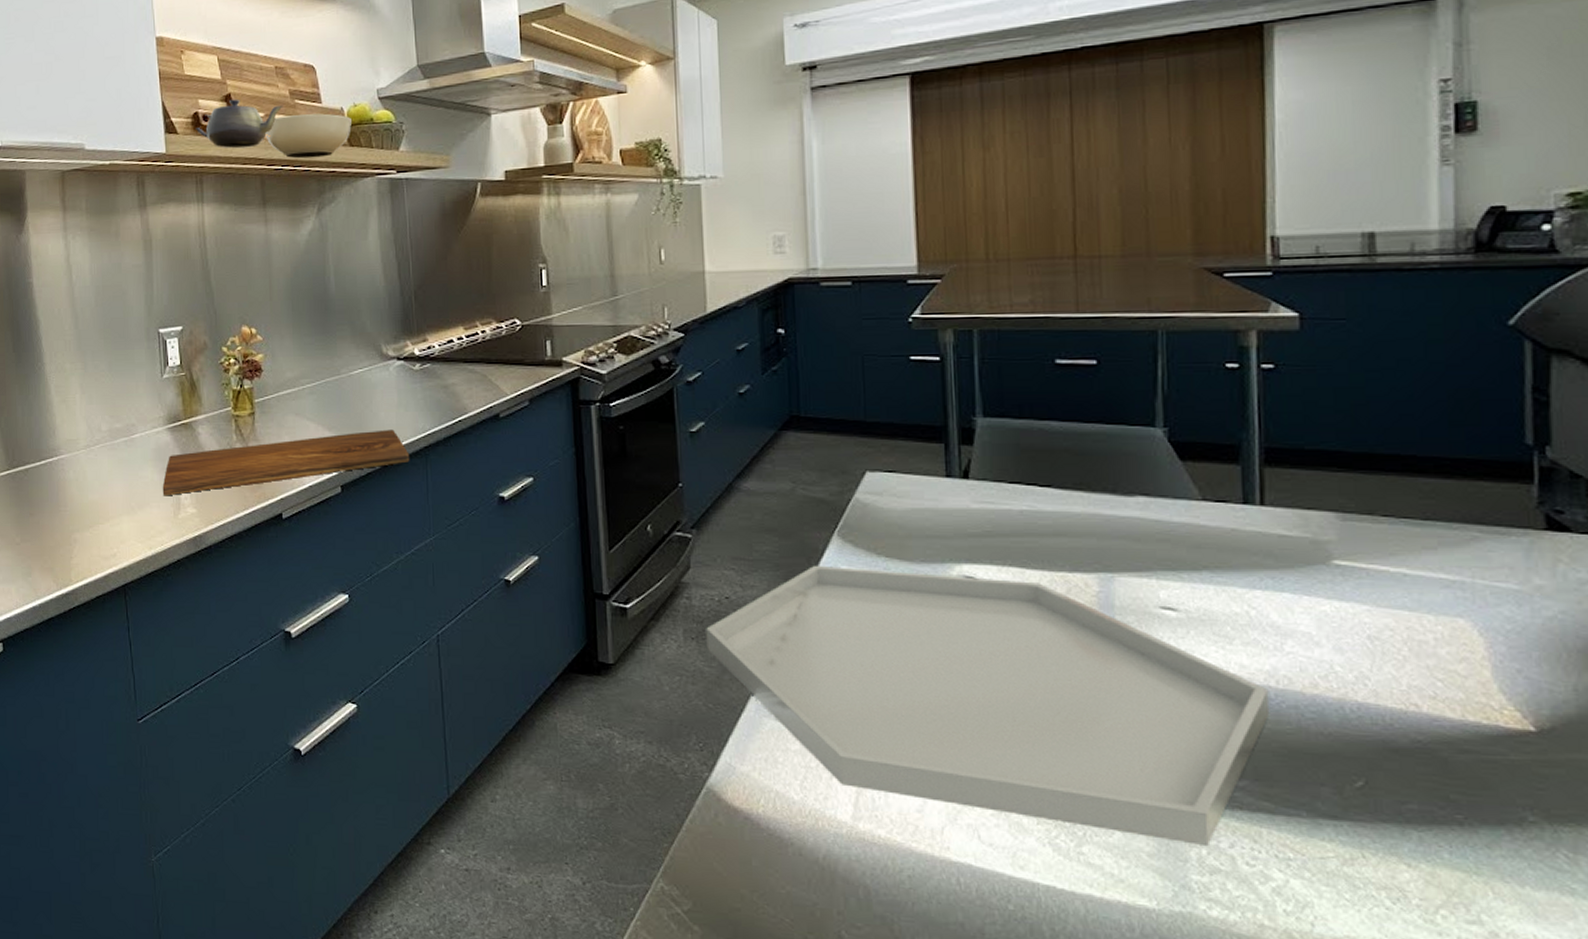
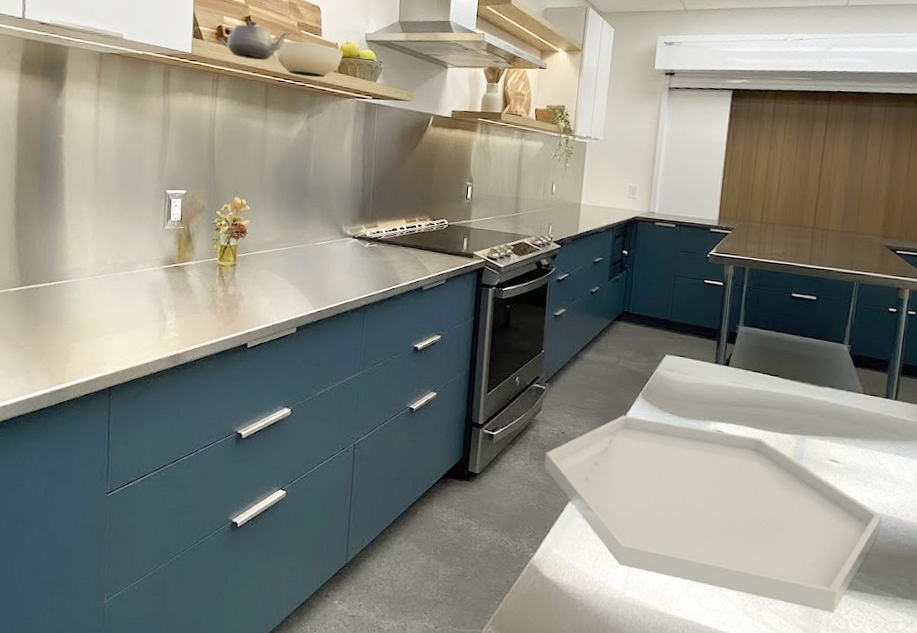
cutting board: present [162,429,410,496] -> none [152,288,352,321]

